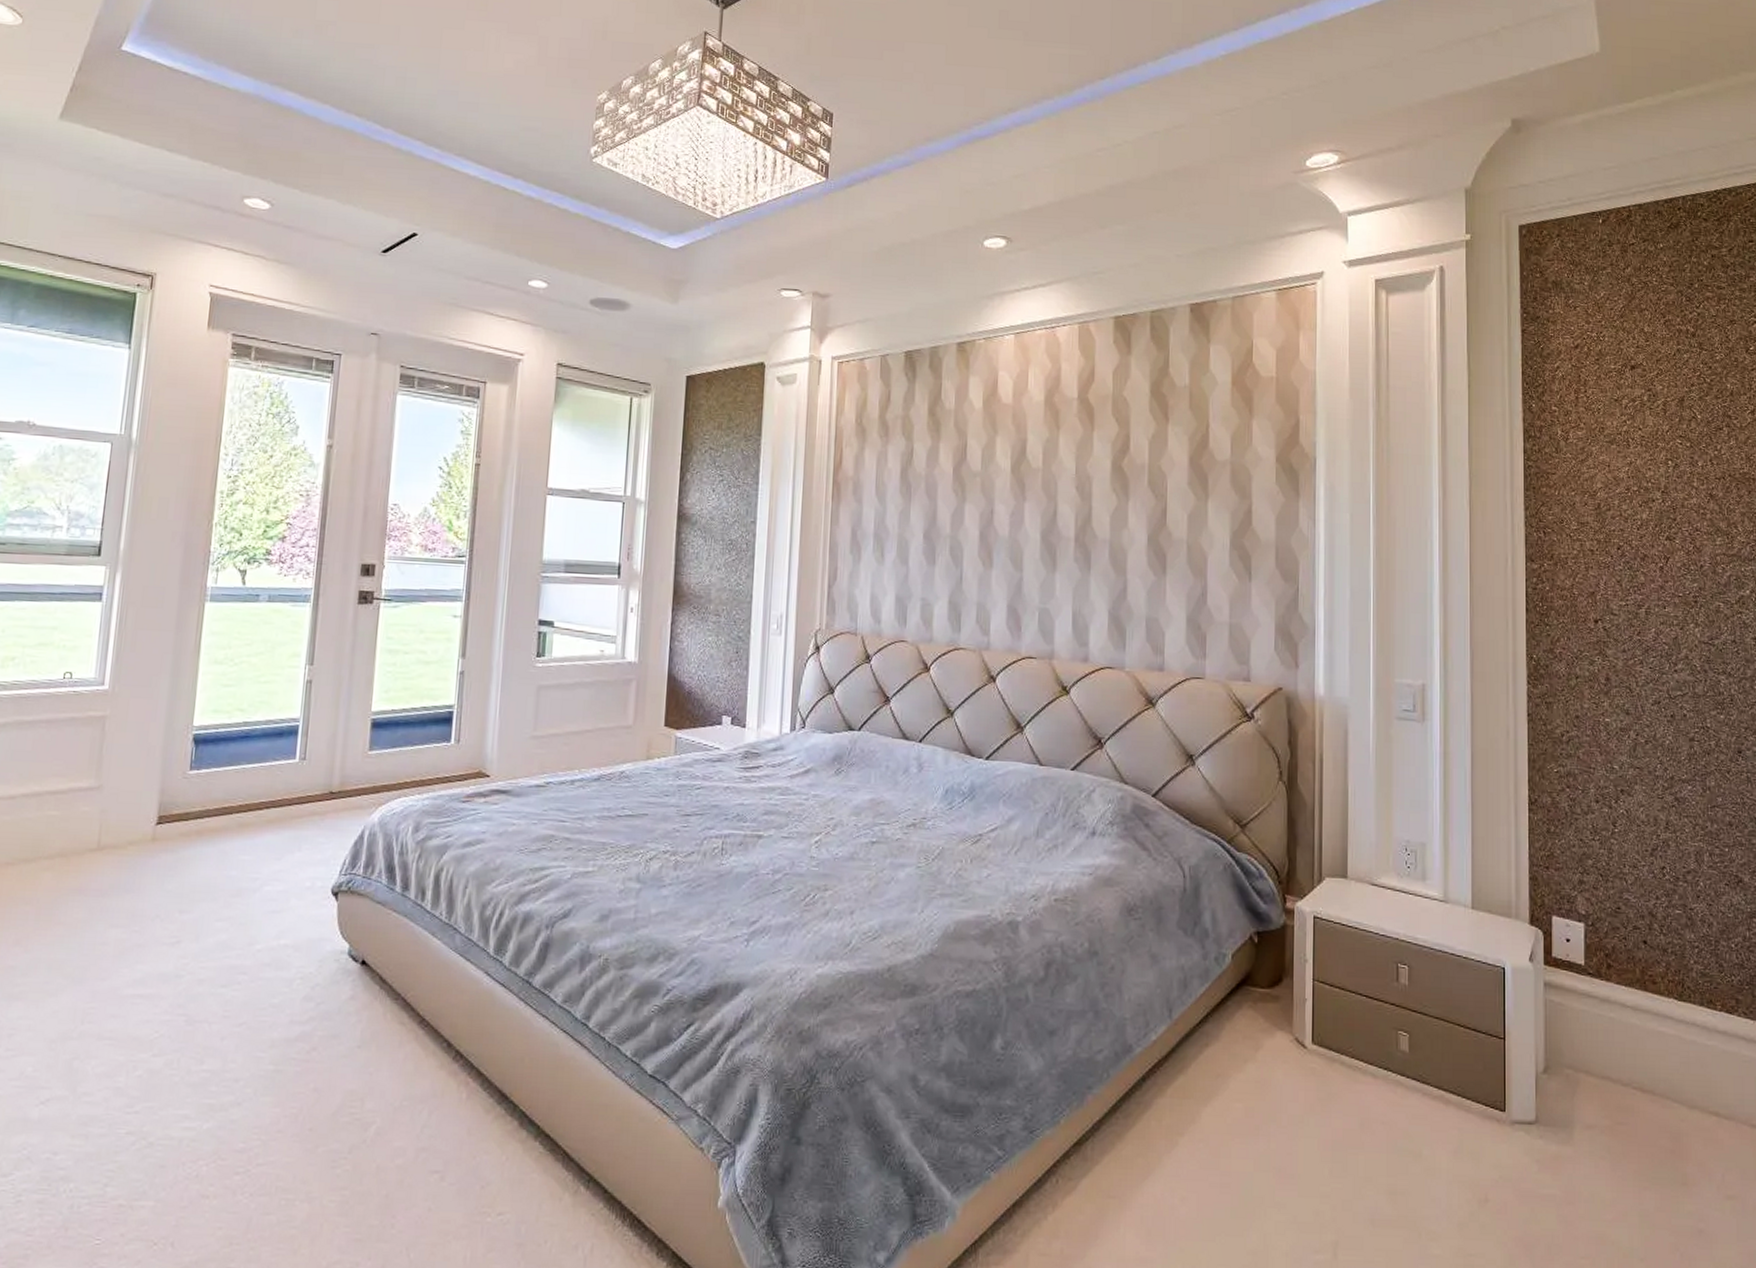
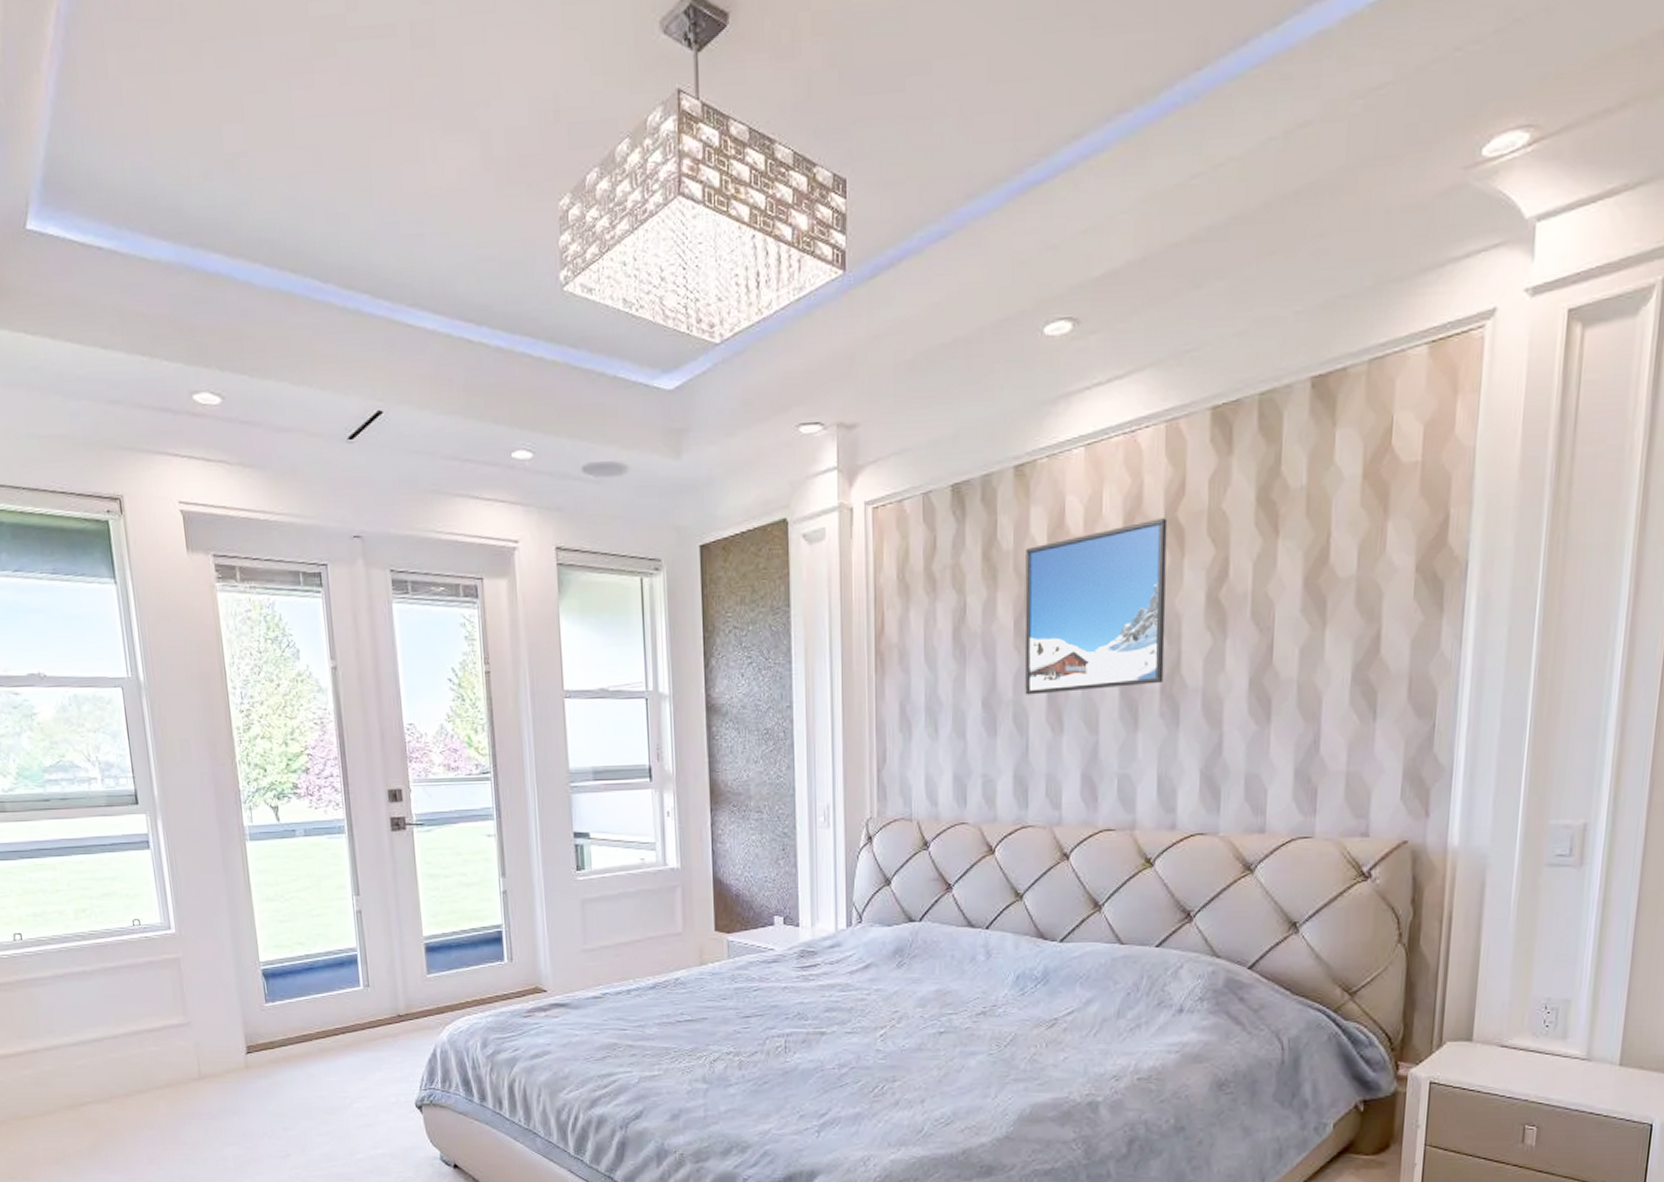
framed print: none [961,397,1080,533] -> present [1024,518,1168,695]

